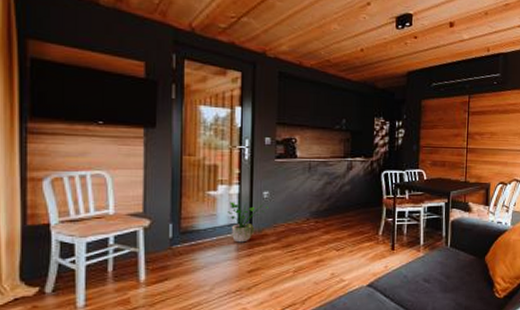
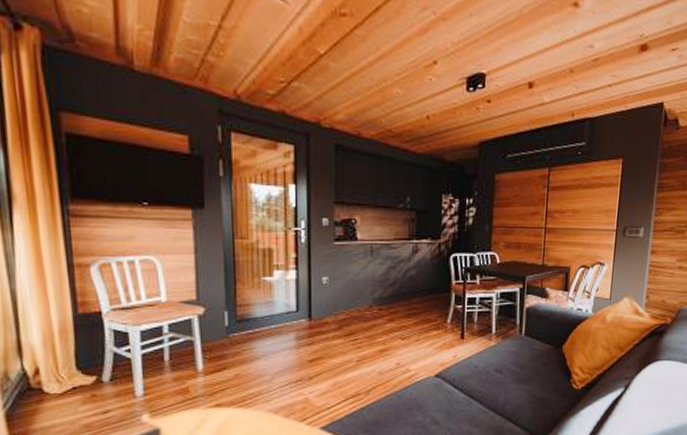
potted plant: present [226,195,270,243] -> none [284,281,330,331]

